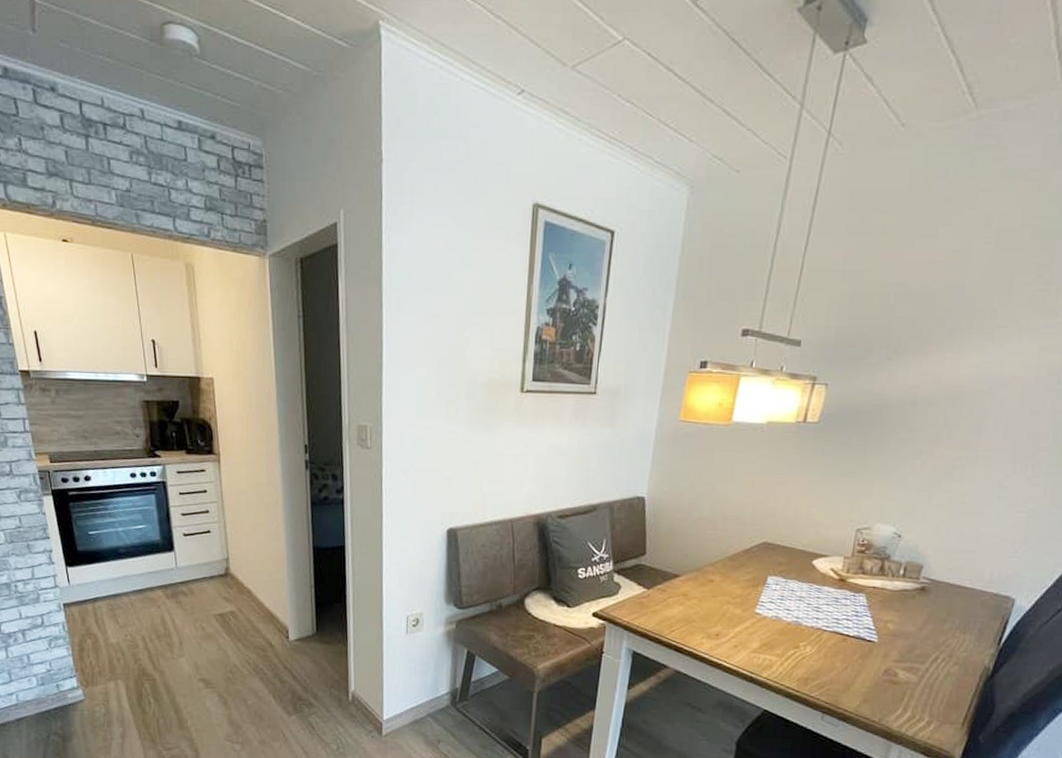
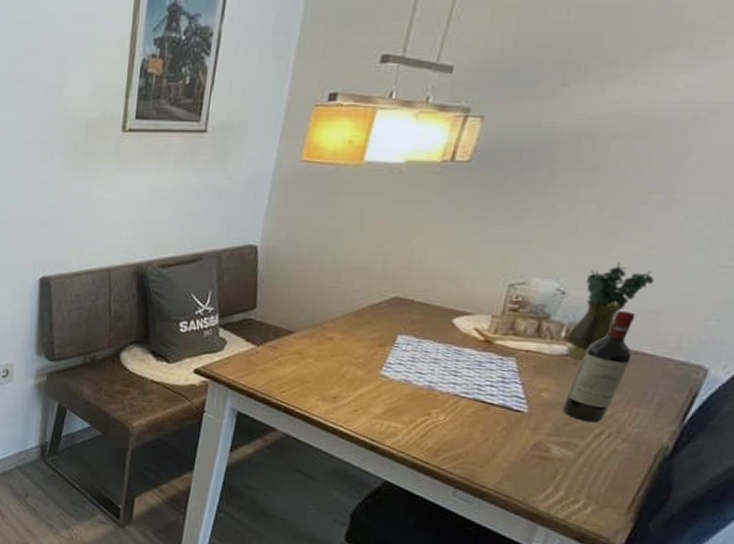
vase: none [904,509,969,594] -> present [565,262,655,360]
wine bottle: none [905,550,957,649] -> present [562,310,636,423]

